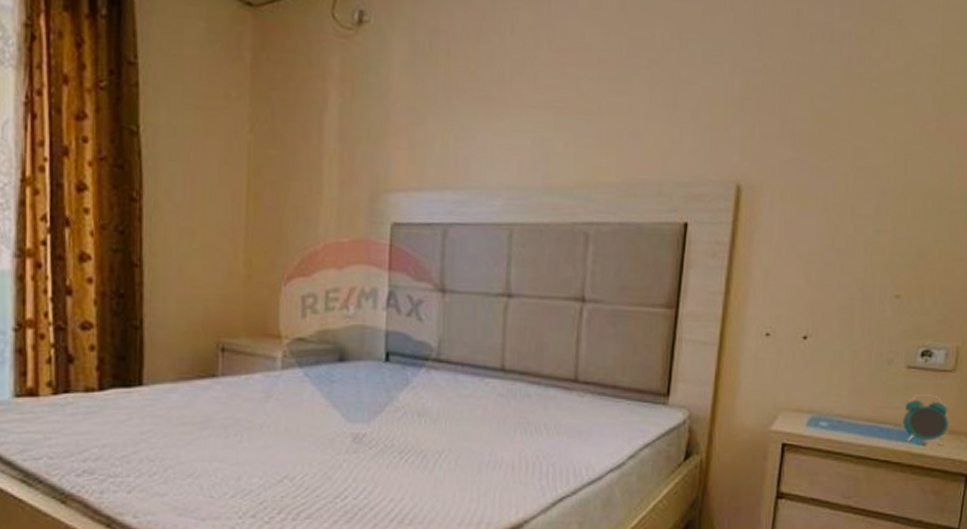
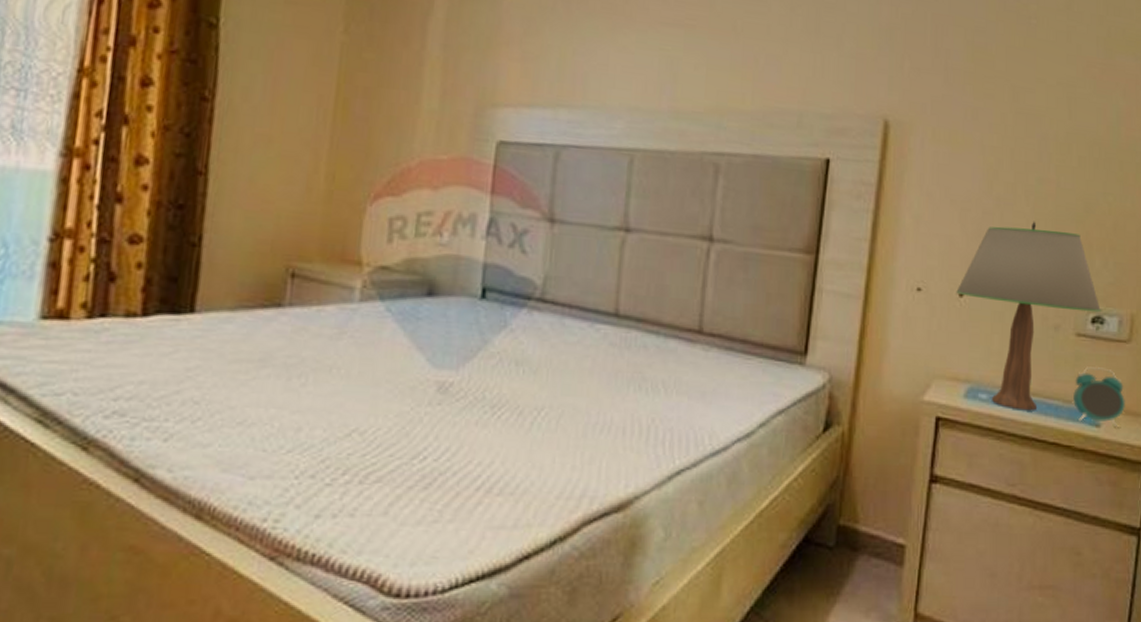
table lamp: none [801,269,931,435] -> present [956,221,1102,411]

